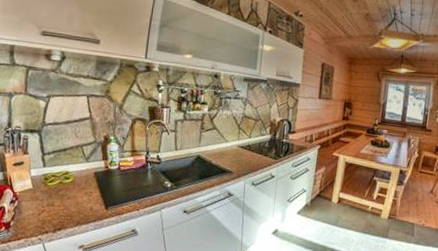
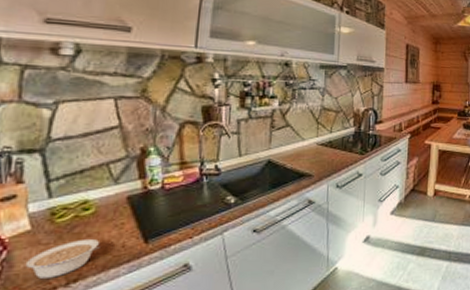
legume: none [29,200,76,225] -> present [25,238,100,279]

